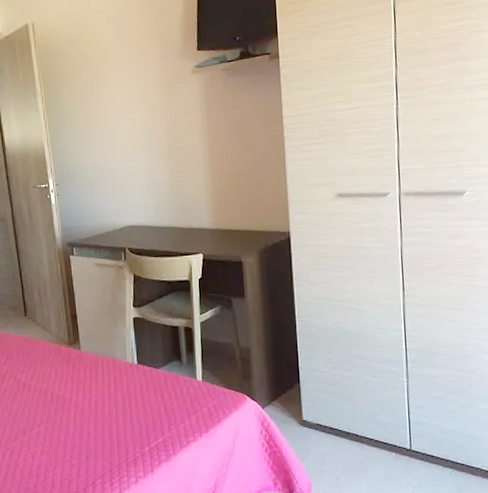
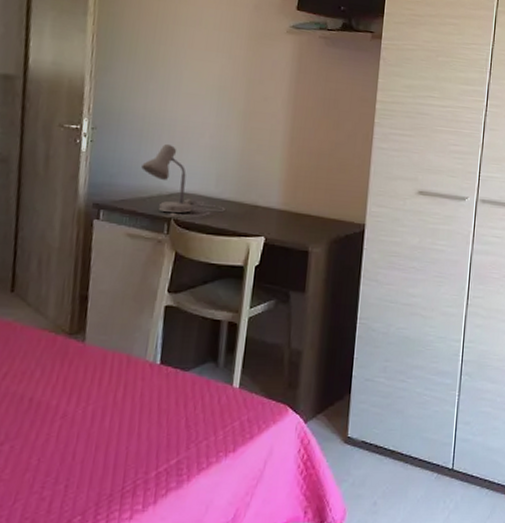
desk lamp: none [96,187,166,246] -> present [141,143,225,218]

